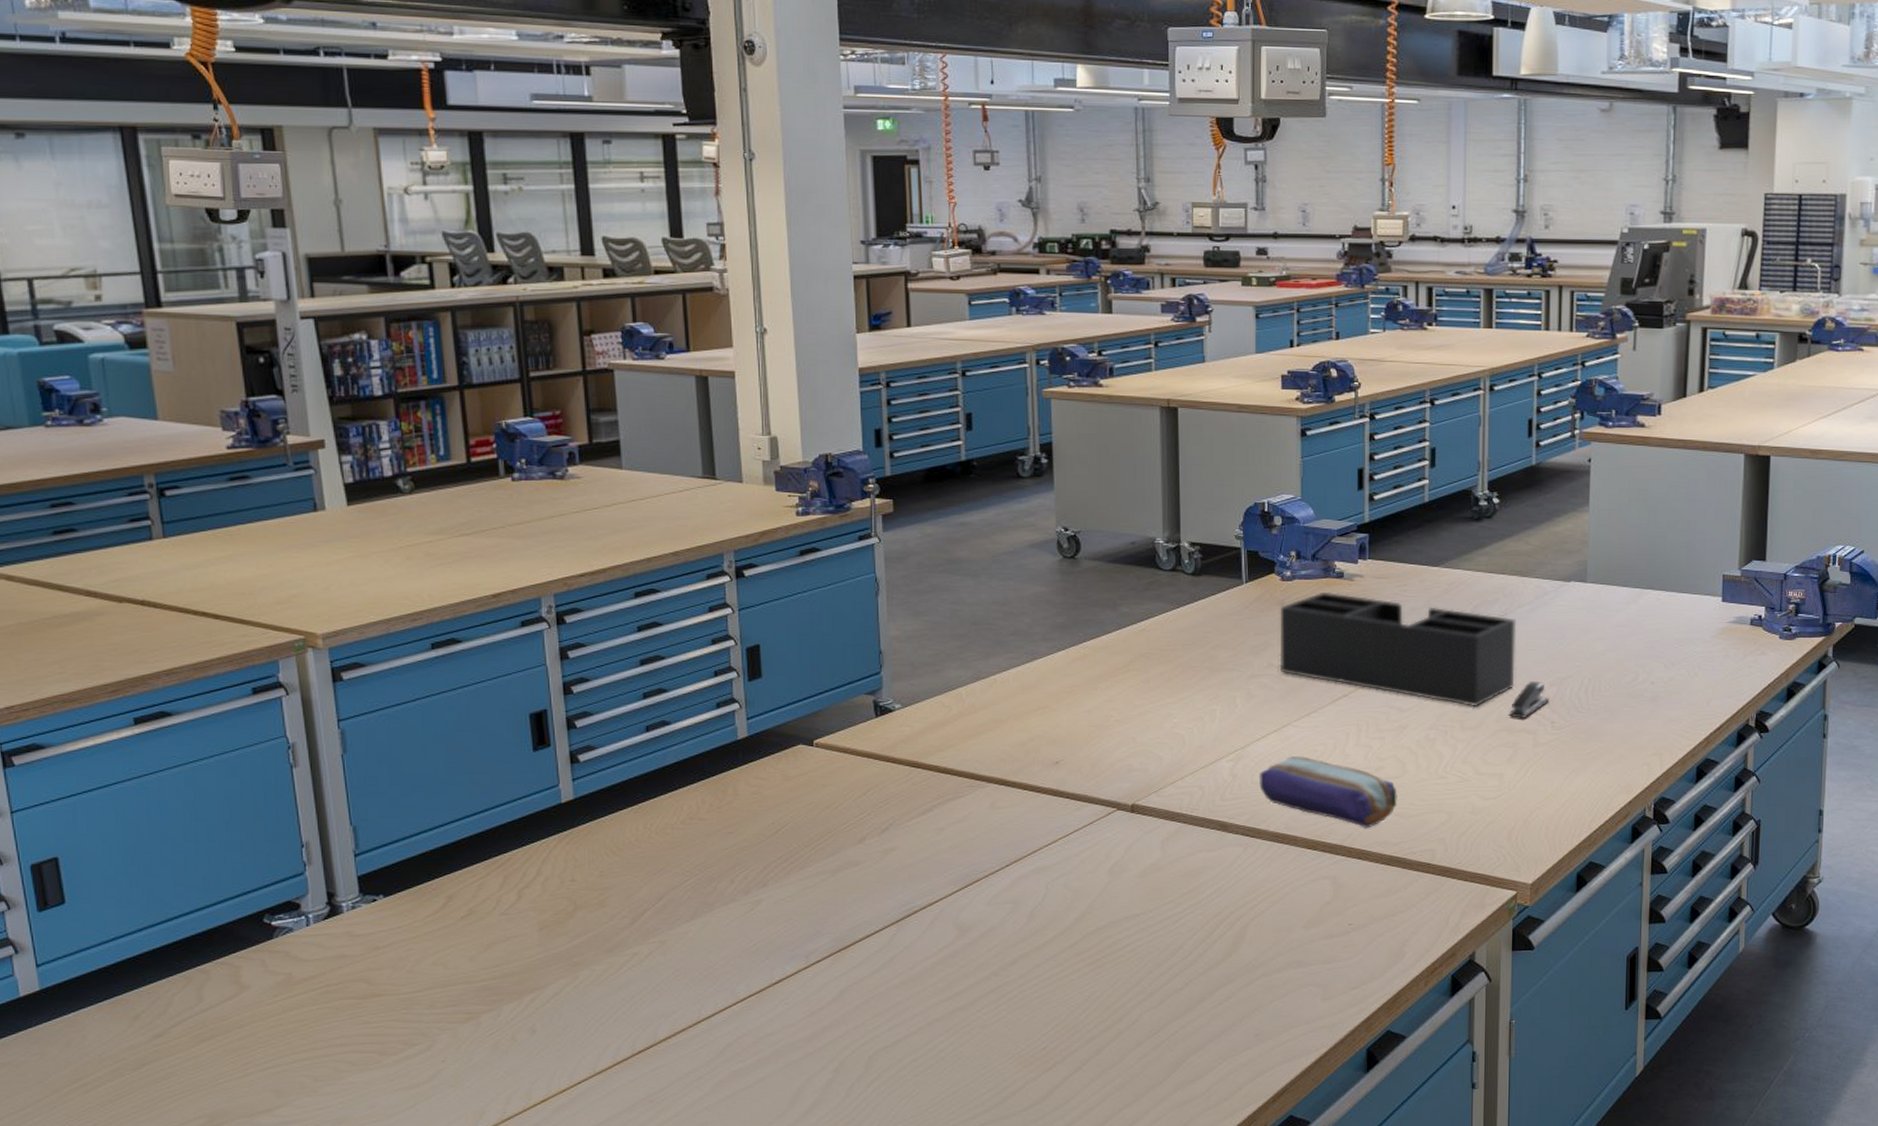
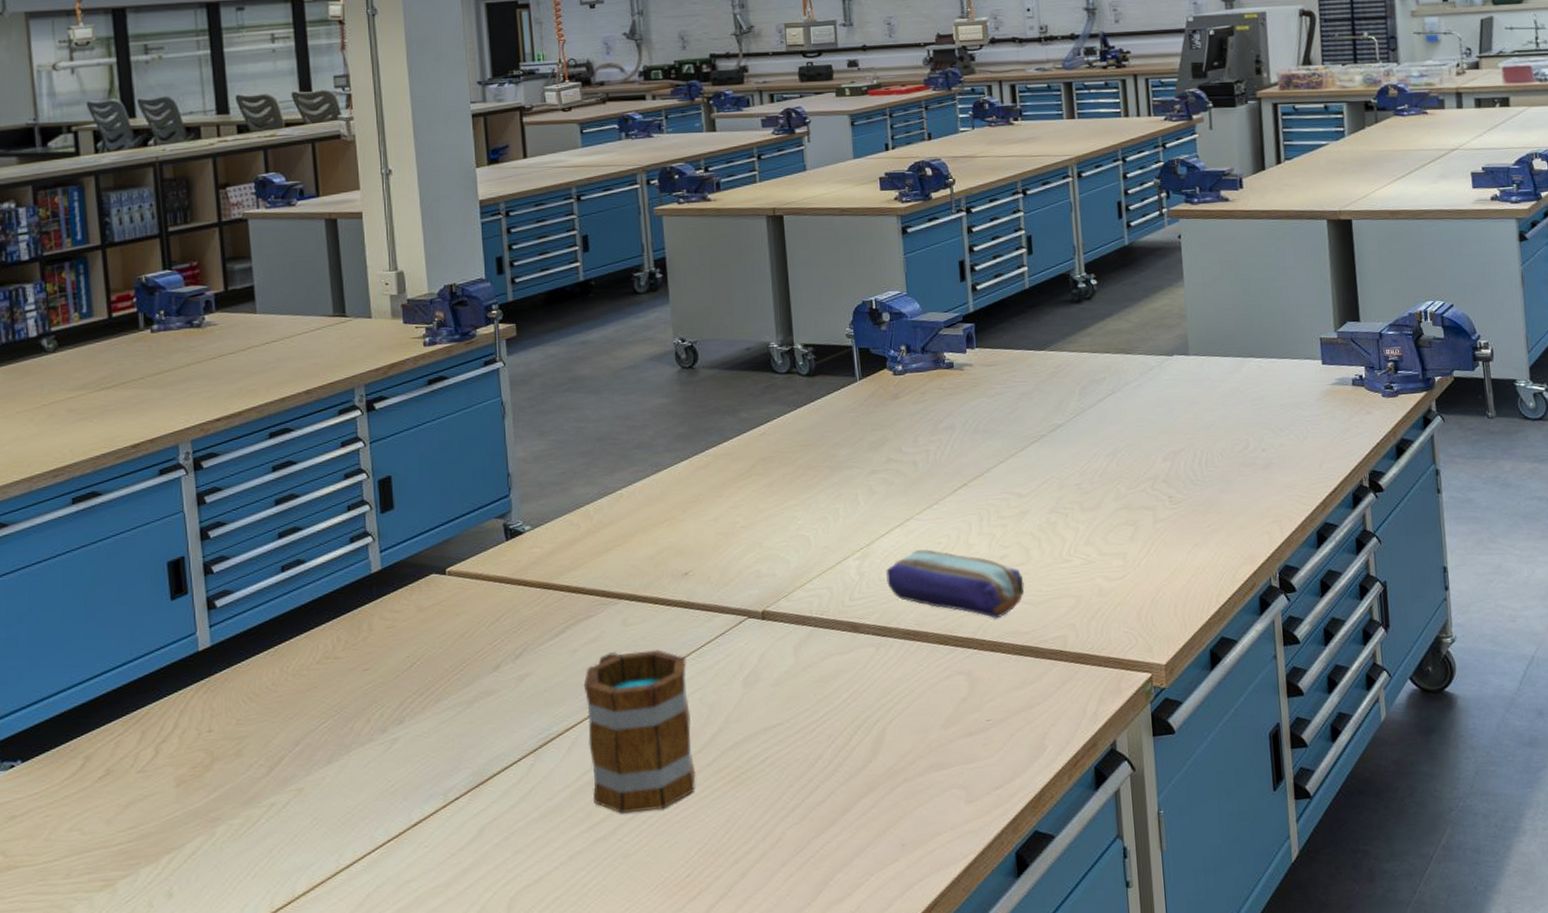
mug: none [948,834,1057,987] -> present [583,650,696,814]
desk organizer: present [1279,591,1516,707] -> none [894,382,1129,488]
stapler: present [1508,681,1550,718] -> none [1126,456,1166,496]

